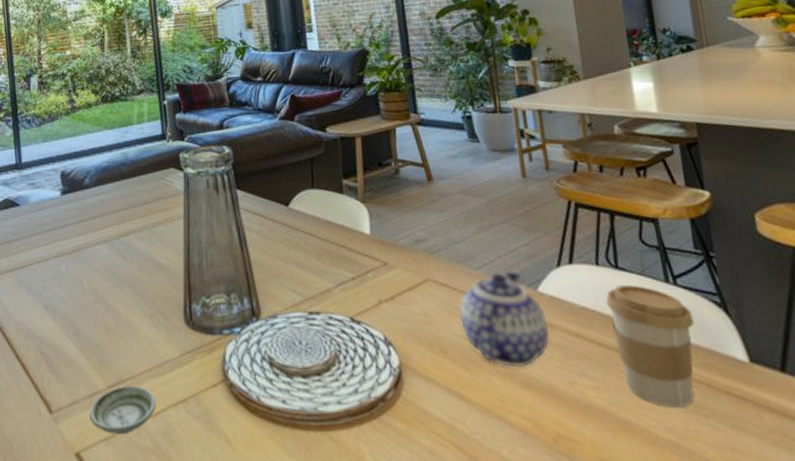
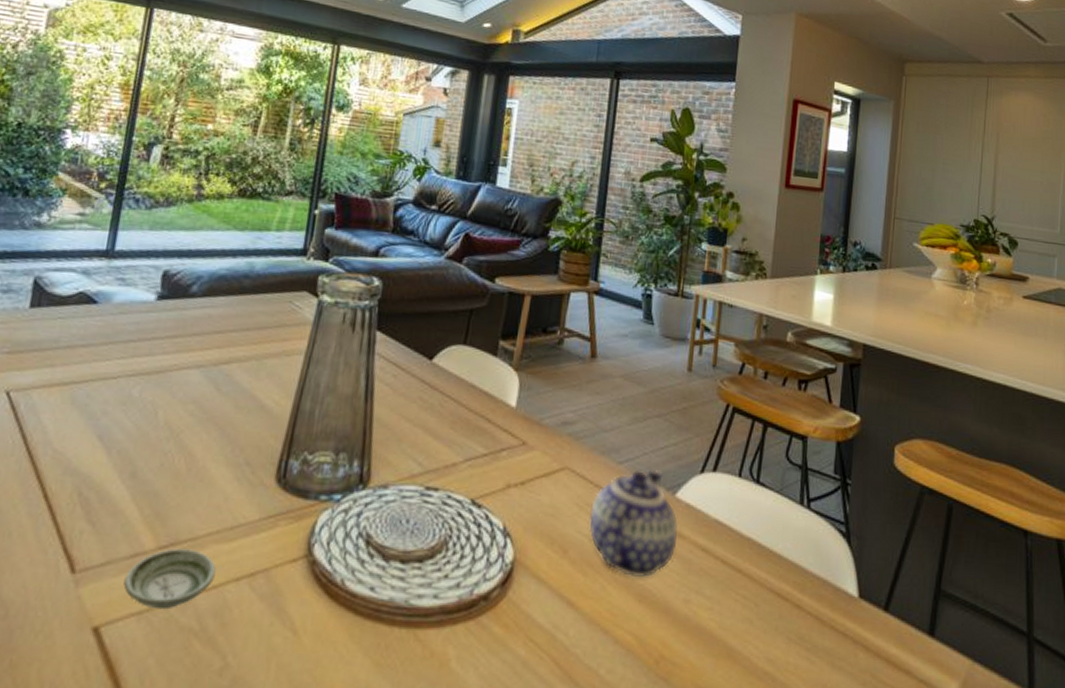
coffee cup: present [606,284,694,408] -> none [739,501,818,638]

